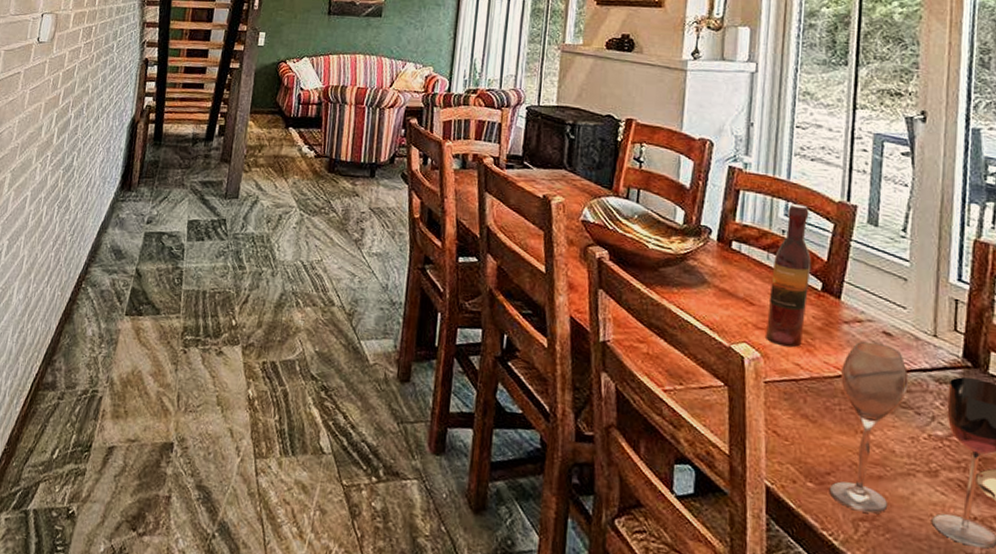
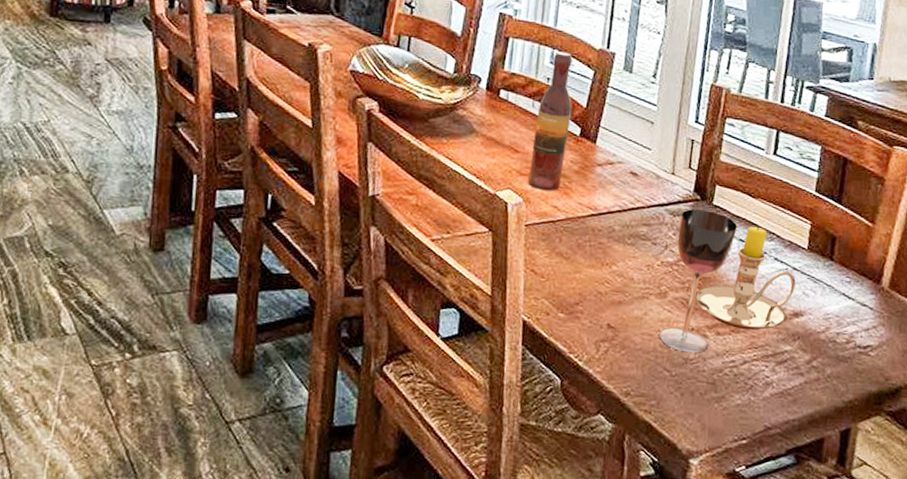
wineglass: present [829,341,909,514] -> none [577,181,649,335]

